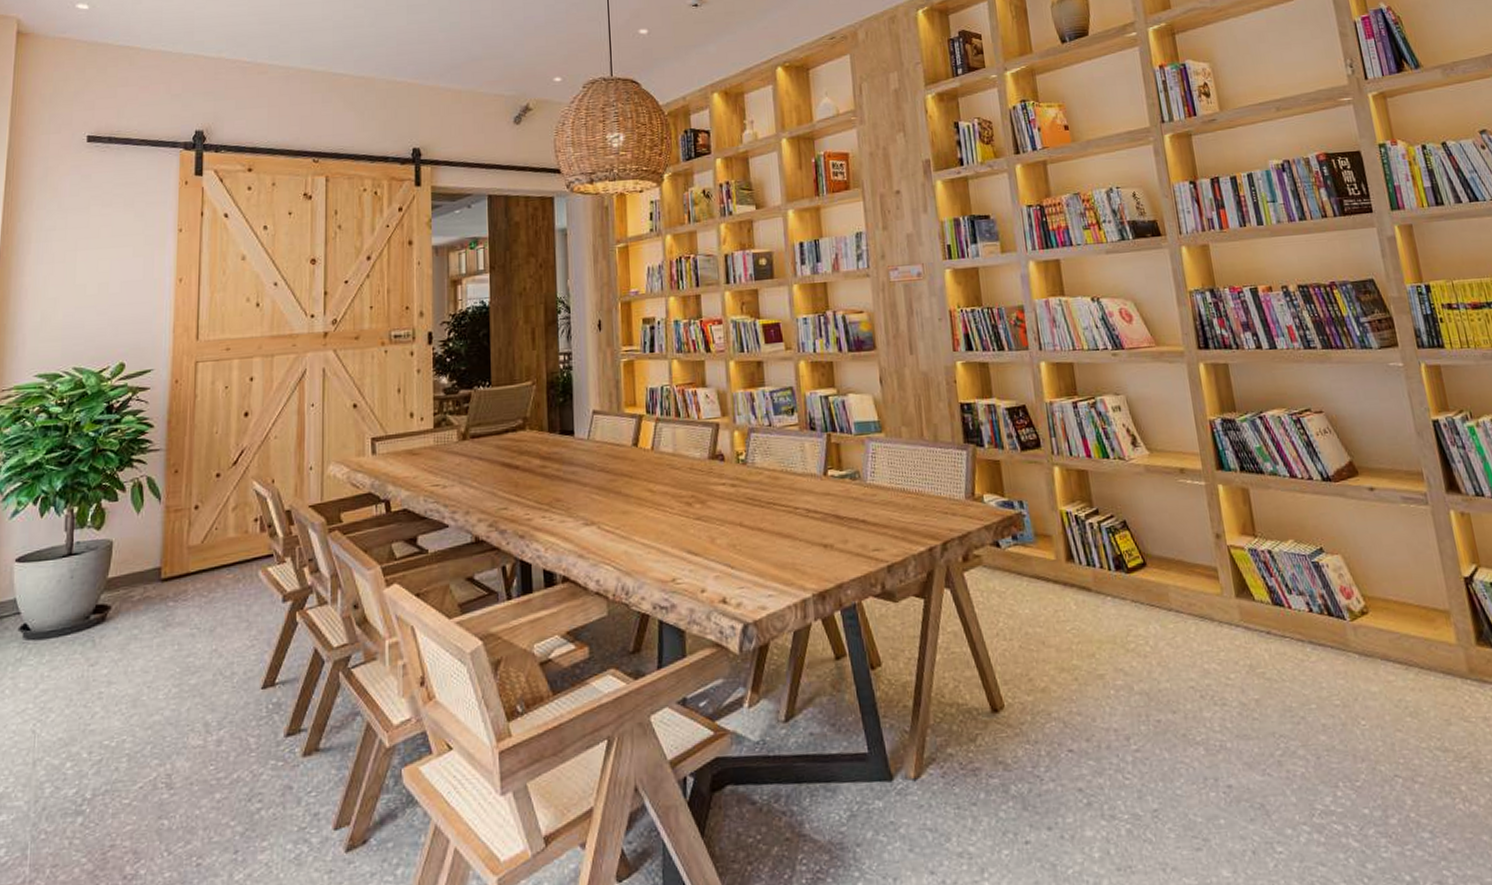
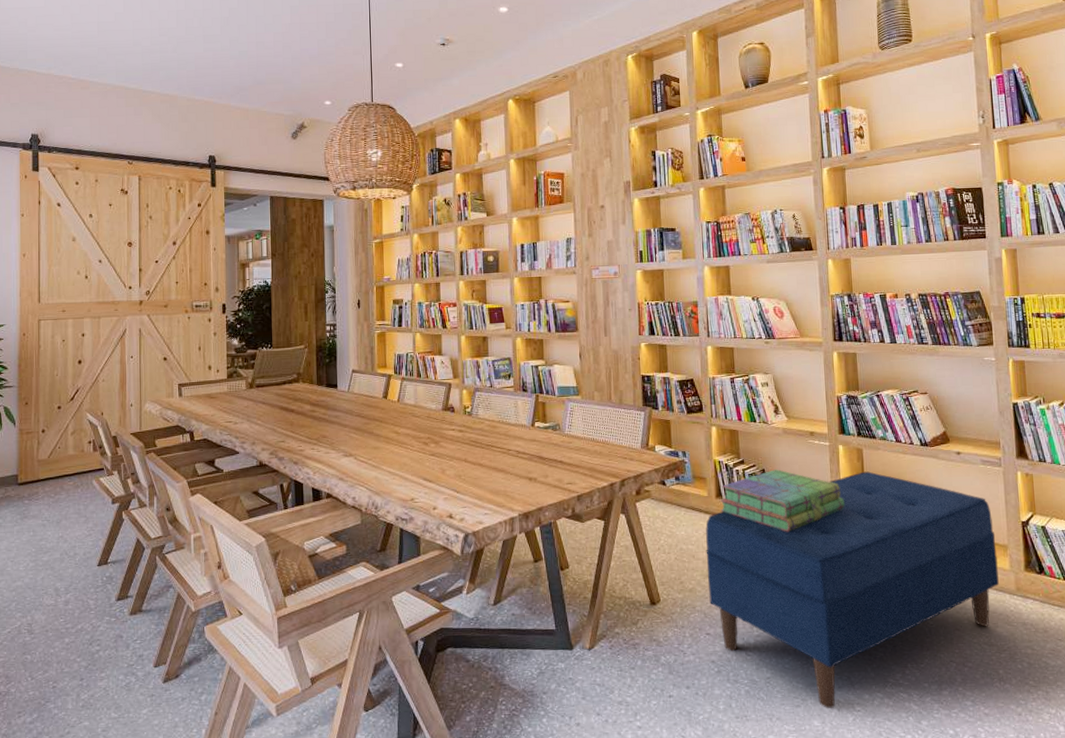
bench: none [1056,518,1446,851] -> present [706,471,999,708]
stack of books: none [1072,520,1234,604] -> present [720,469,845,532]

